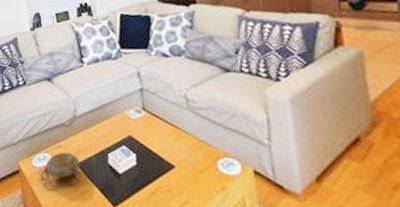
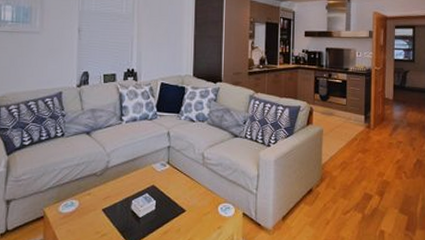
decorative bowl: present [40,152,82,184] -> none [65,199,106,228]

